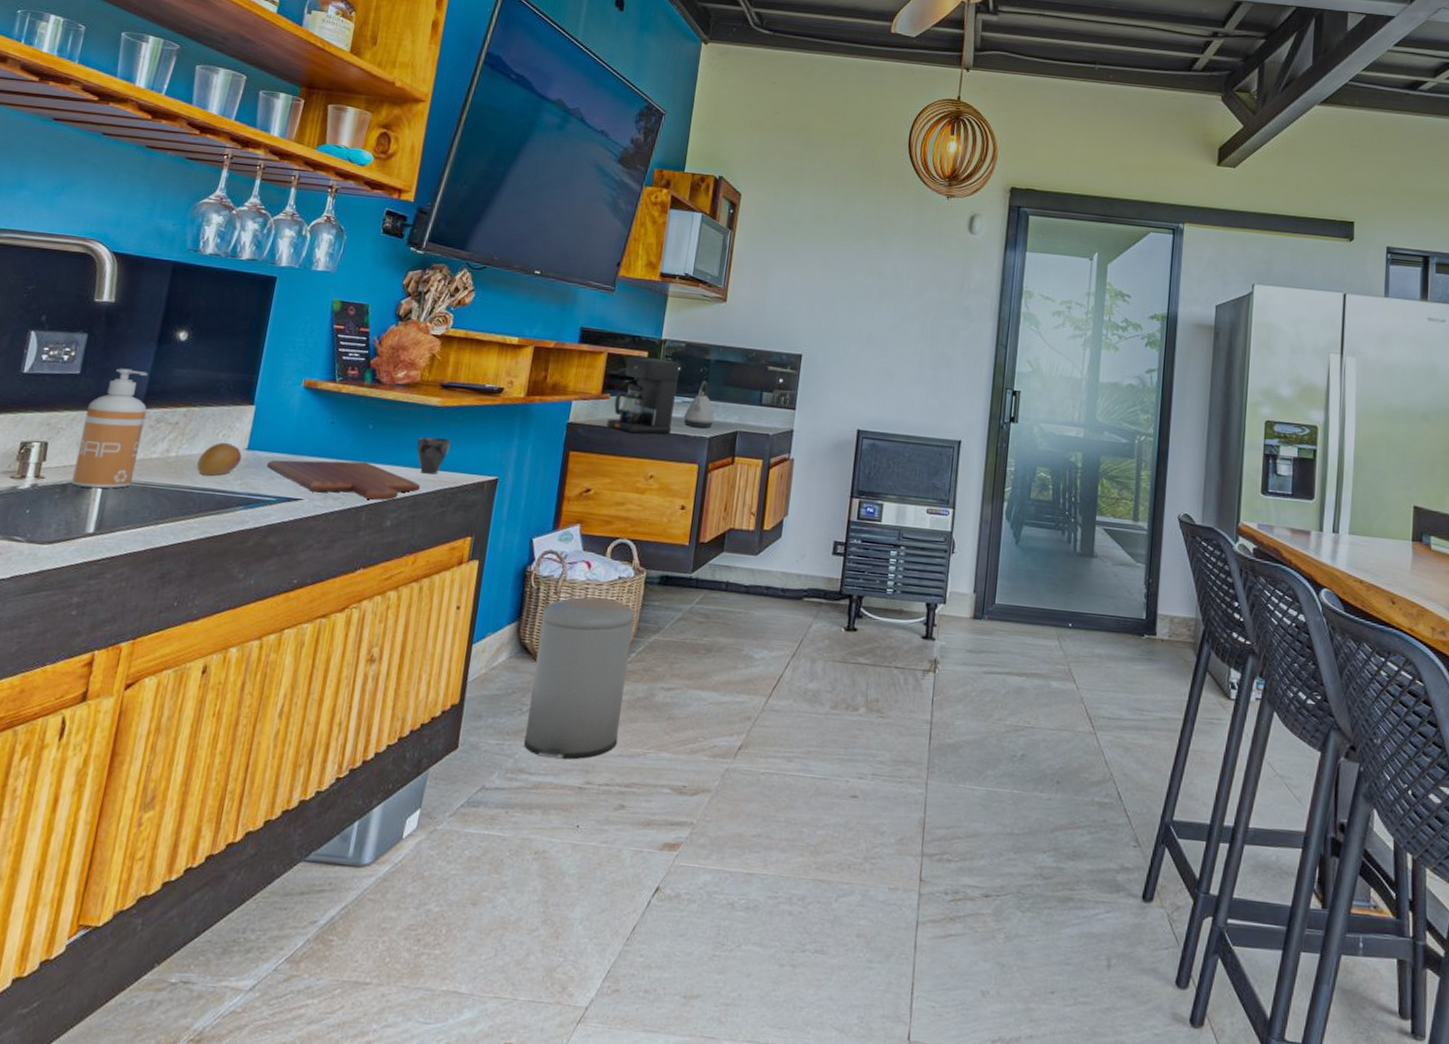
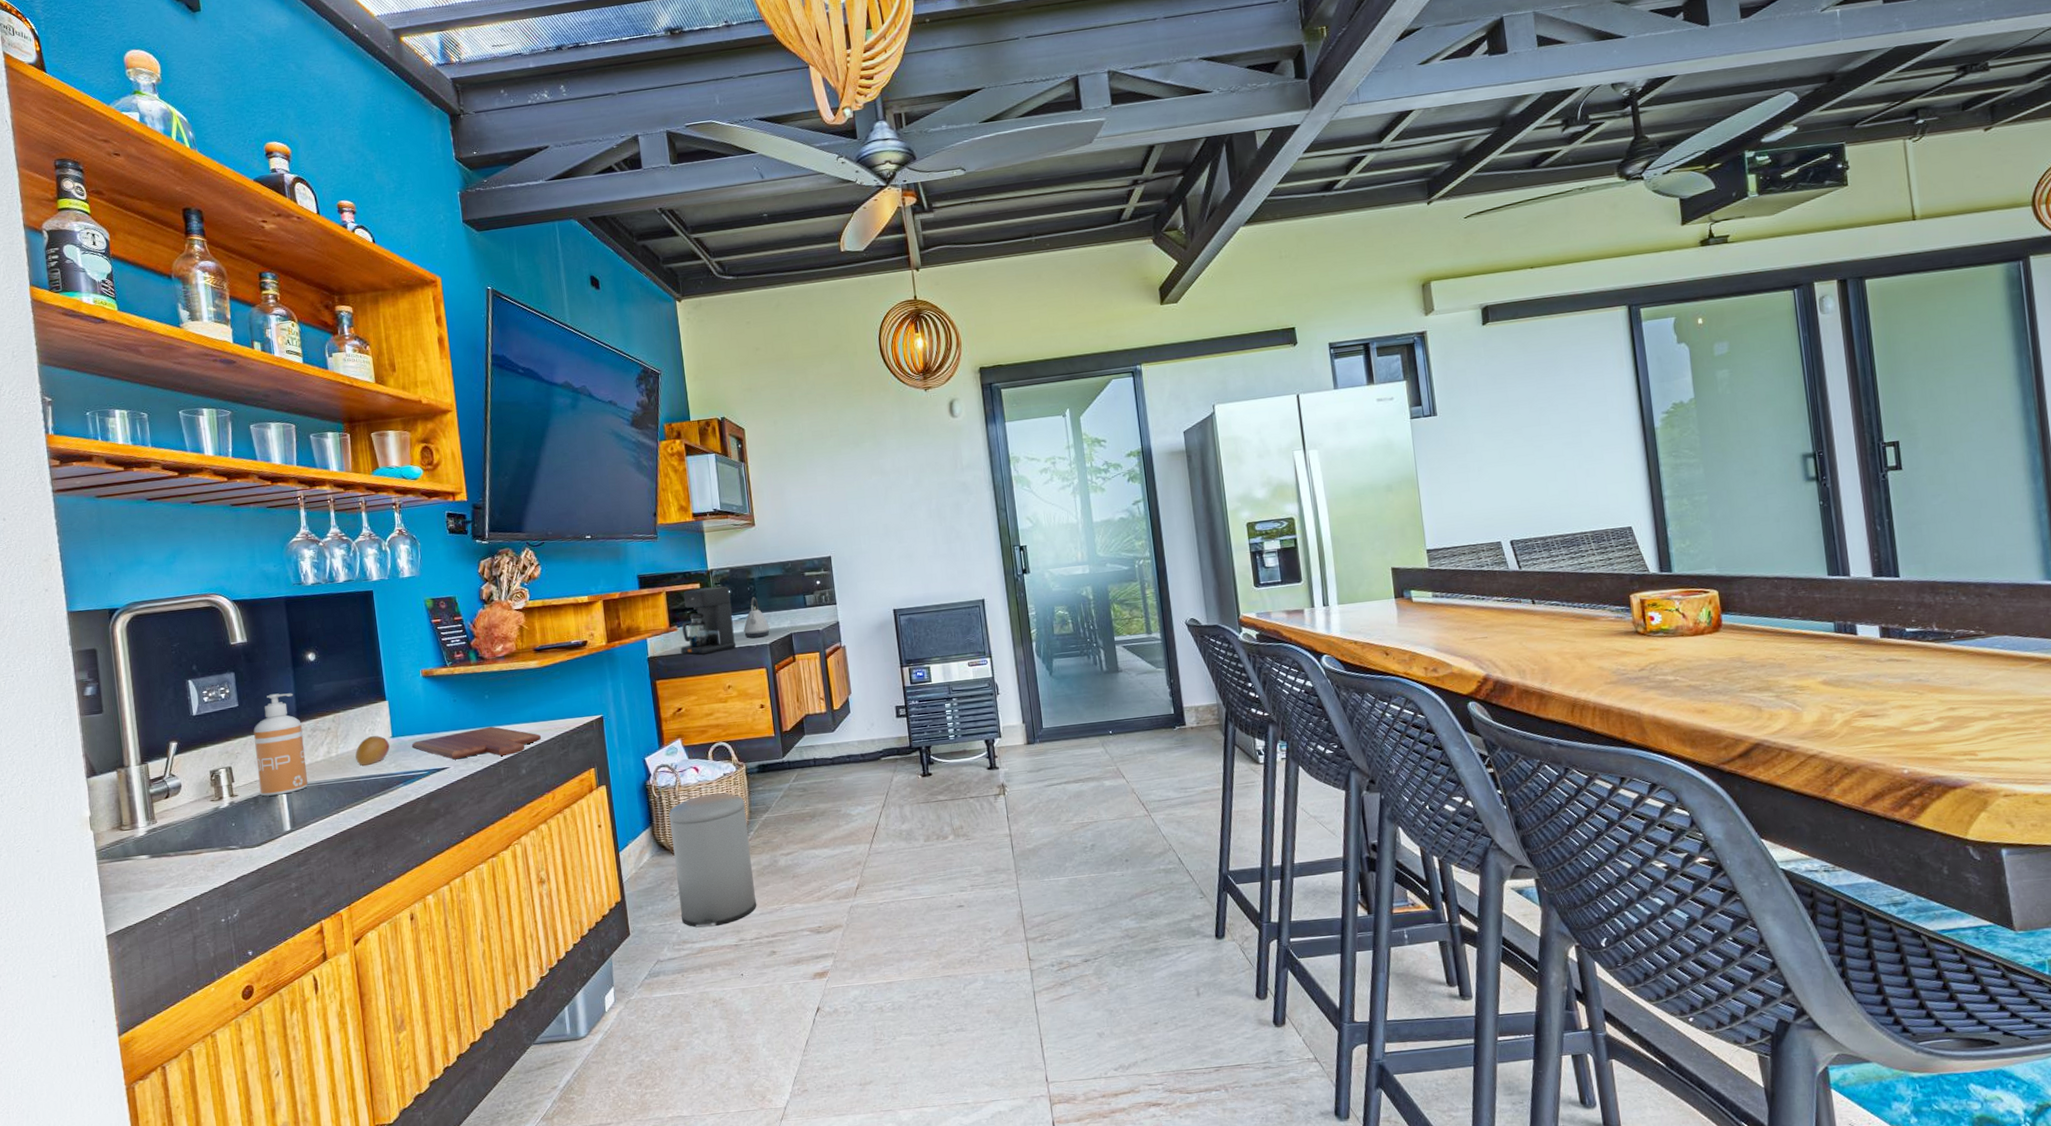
cup: present [416,437,451,475] -> none [528,693,557,726]

